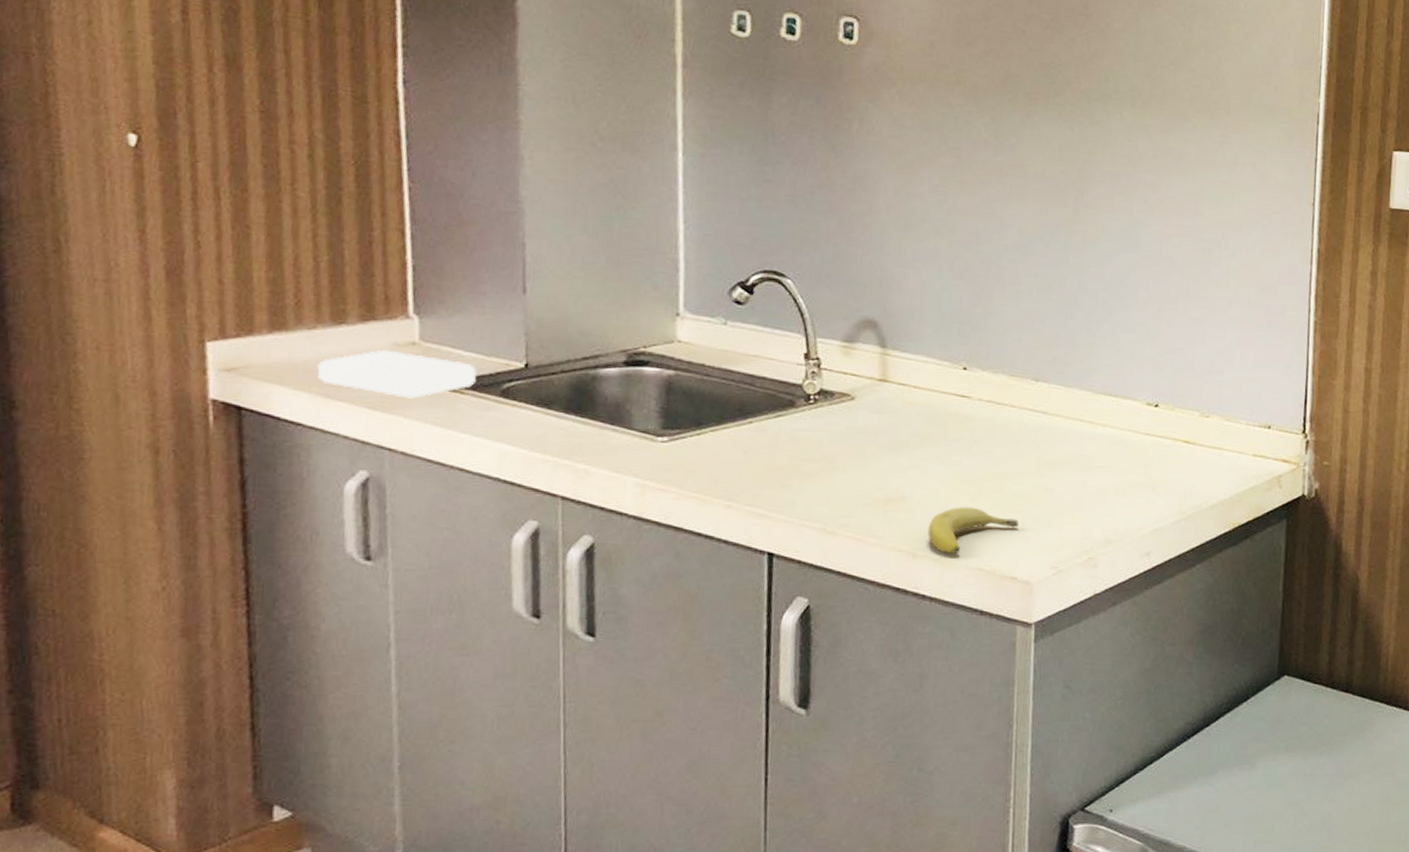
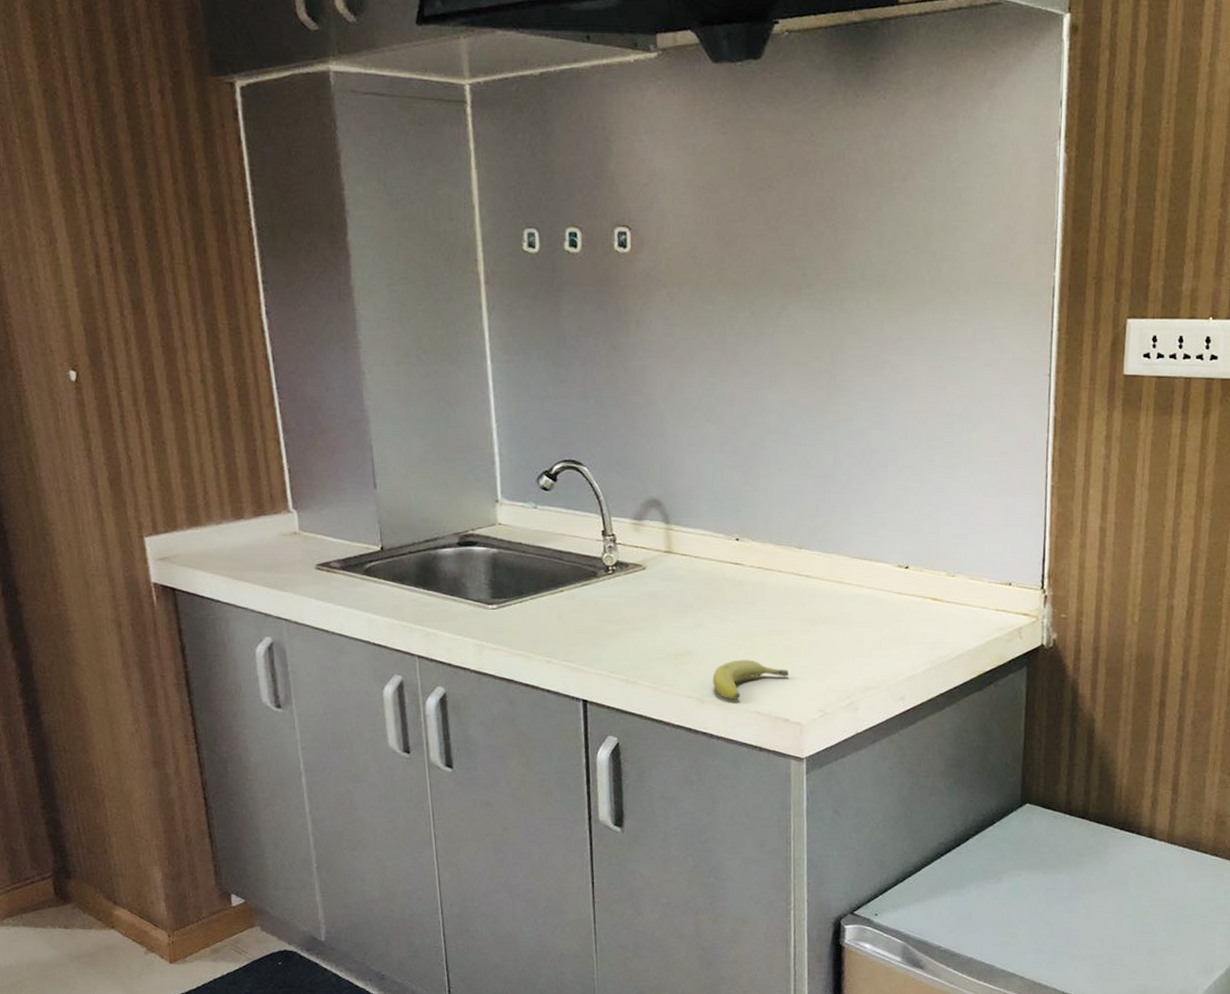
wireless charger: present [317,349,476,399] -> none [226,539,344,578]

